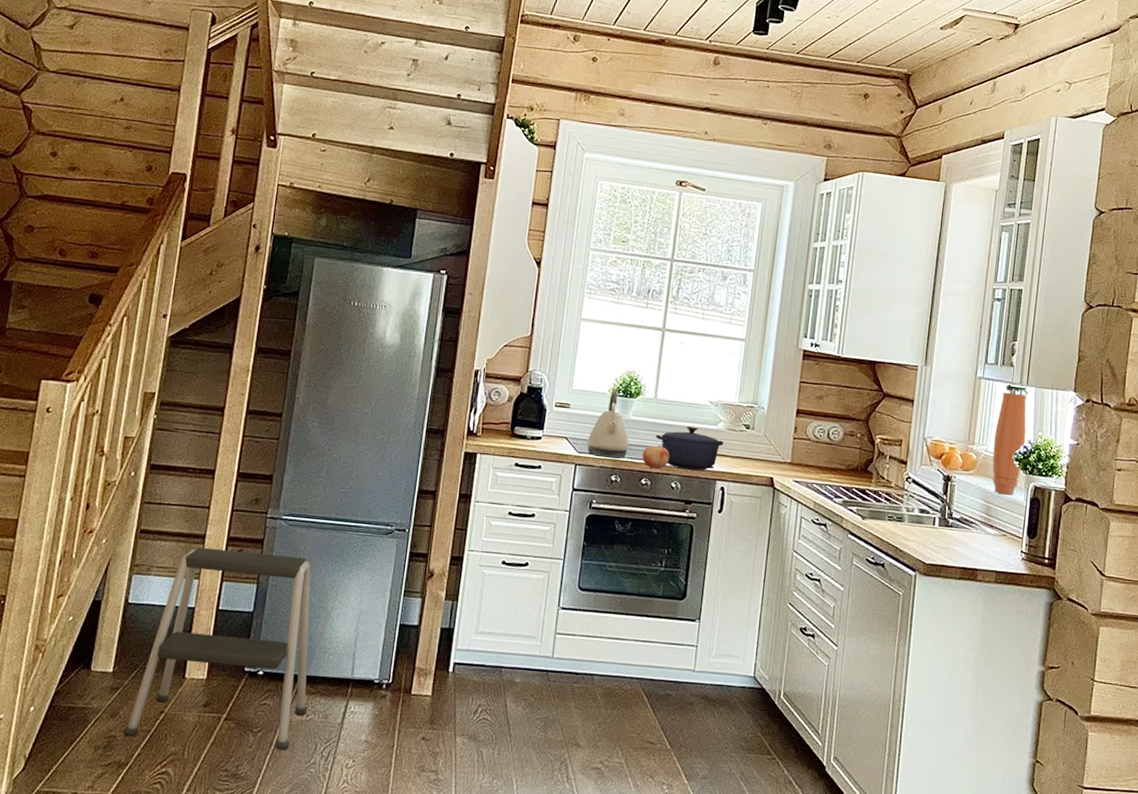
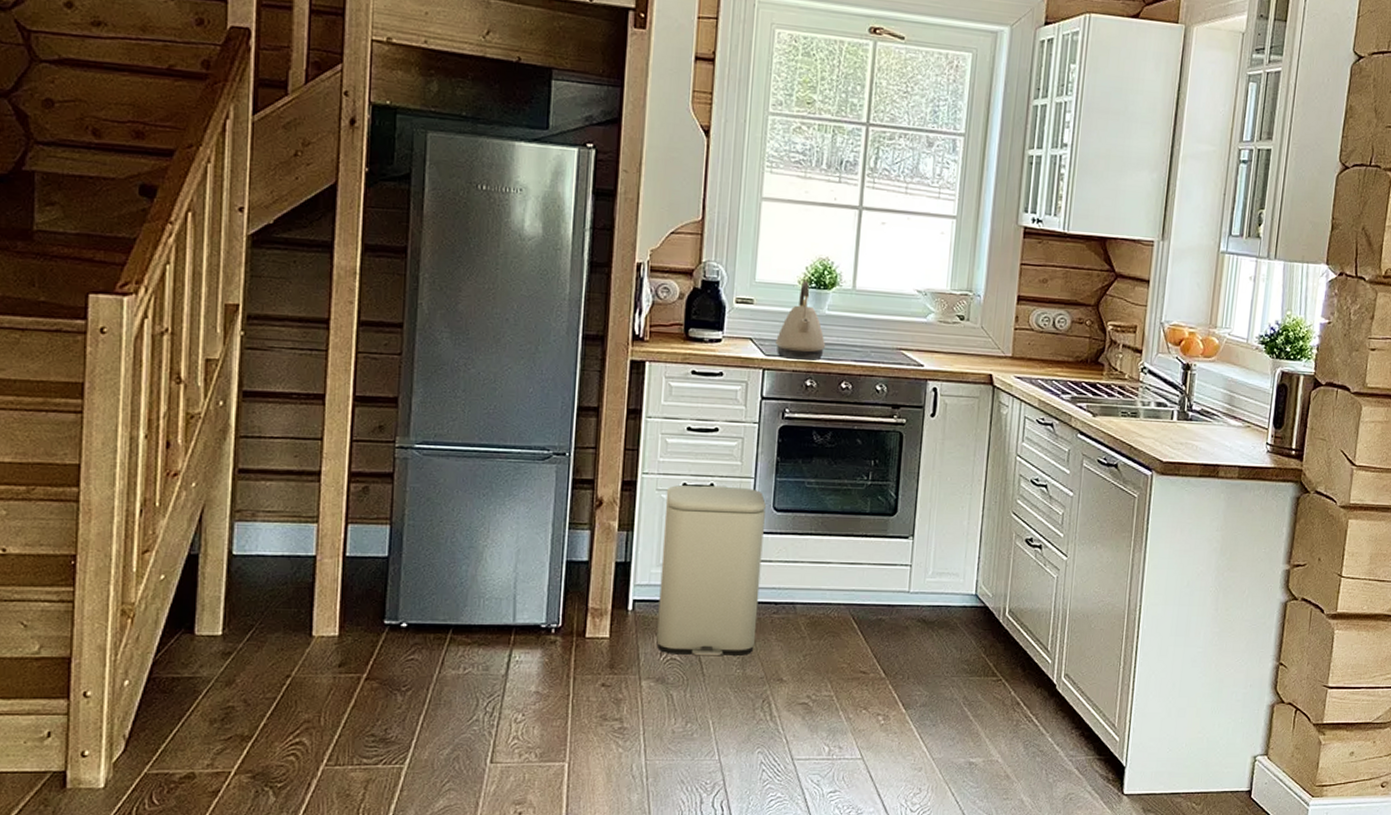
step stool: present [123,547,311,751] -> none [243,485,465,709]
pedal bin: none [471,562,573,720] -> present [656,484,767,657]
fruit: present [642,445,670,469] -> none [841,343,874,370]
cooking pot: present [655,425,724,470] -> none [855,319,935,370]
vase: present [992,383,1029,496] -> none [1236,258,1277,383]

